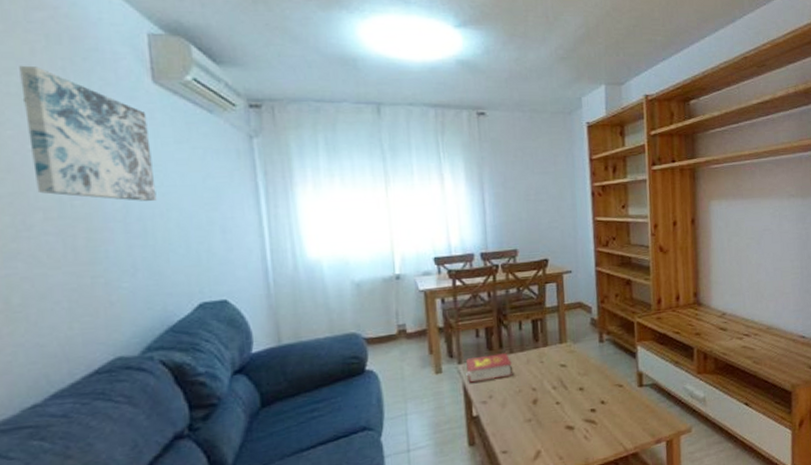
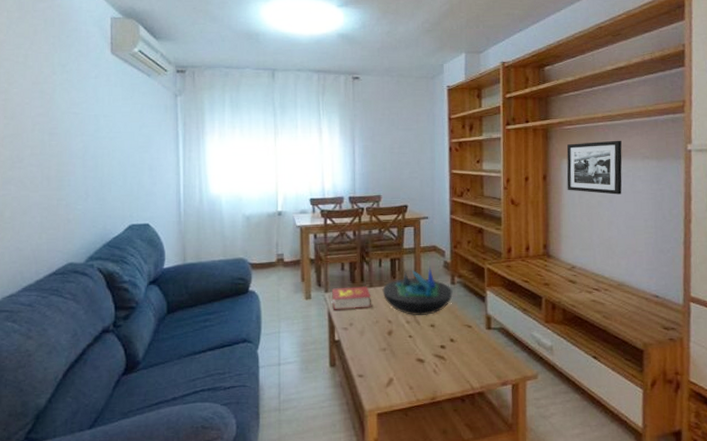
wall art: present [19,65,157,201] -> none [26,42,106,143]
decorative bowl: none [524,325,602,381] -> present [382,267,453,316]
picture frame: none [714,178,770,236] -> present [566,140,622,195]

